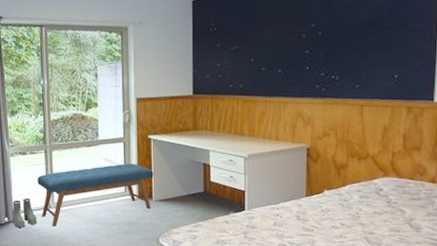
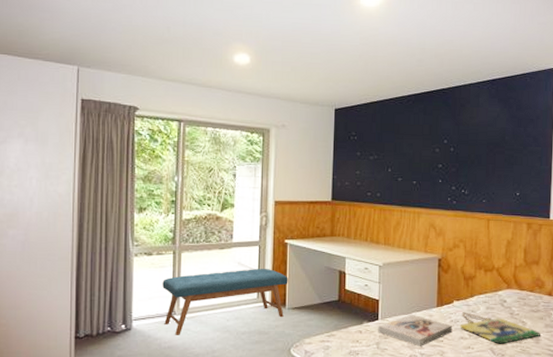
boots: present [11,198,37,228] -> none [129,303,158,336]
book: none [245,204,324,236] -> present [378,314,453,346]
home sign: none [331,201,421,233] -> present [460,312,540,344]

